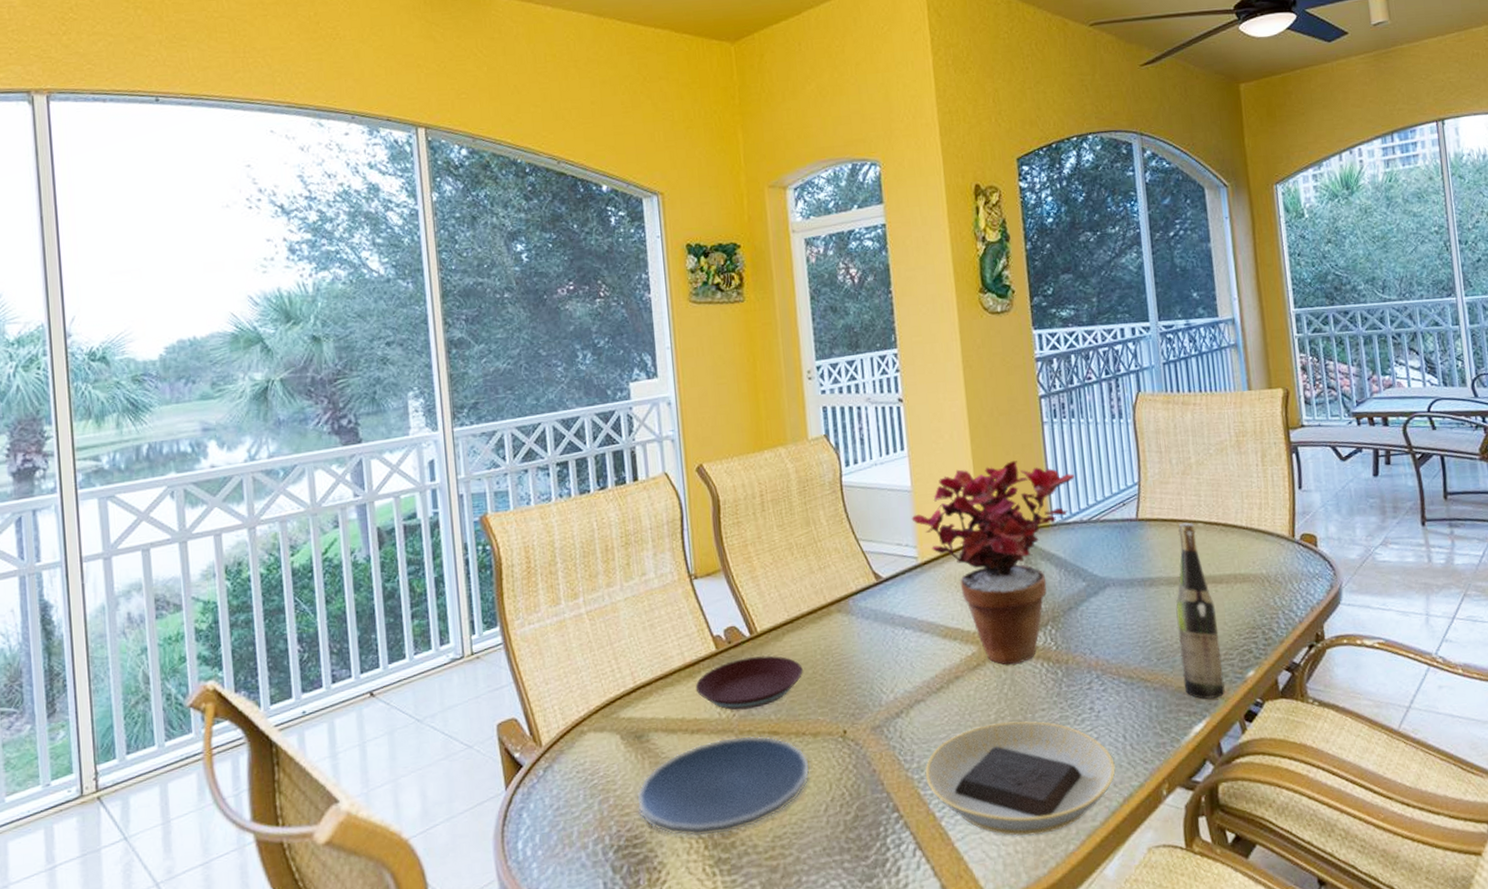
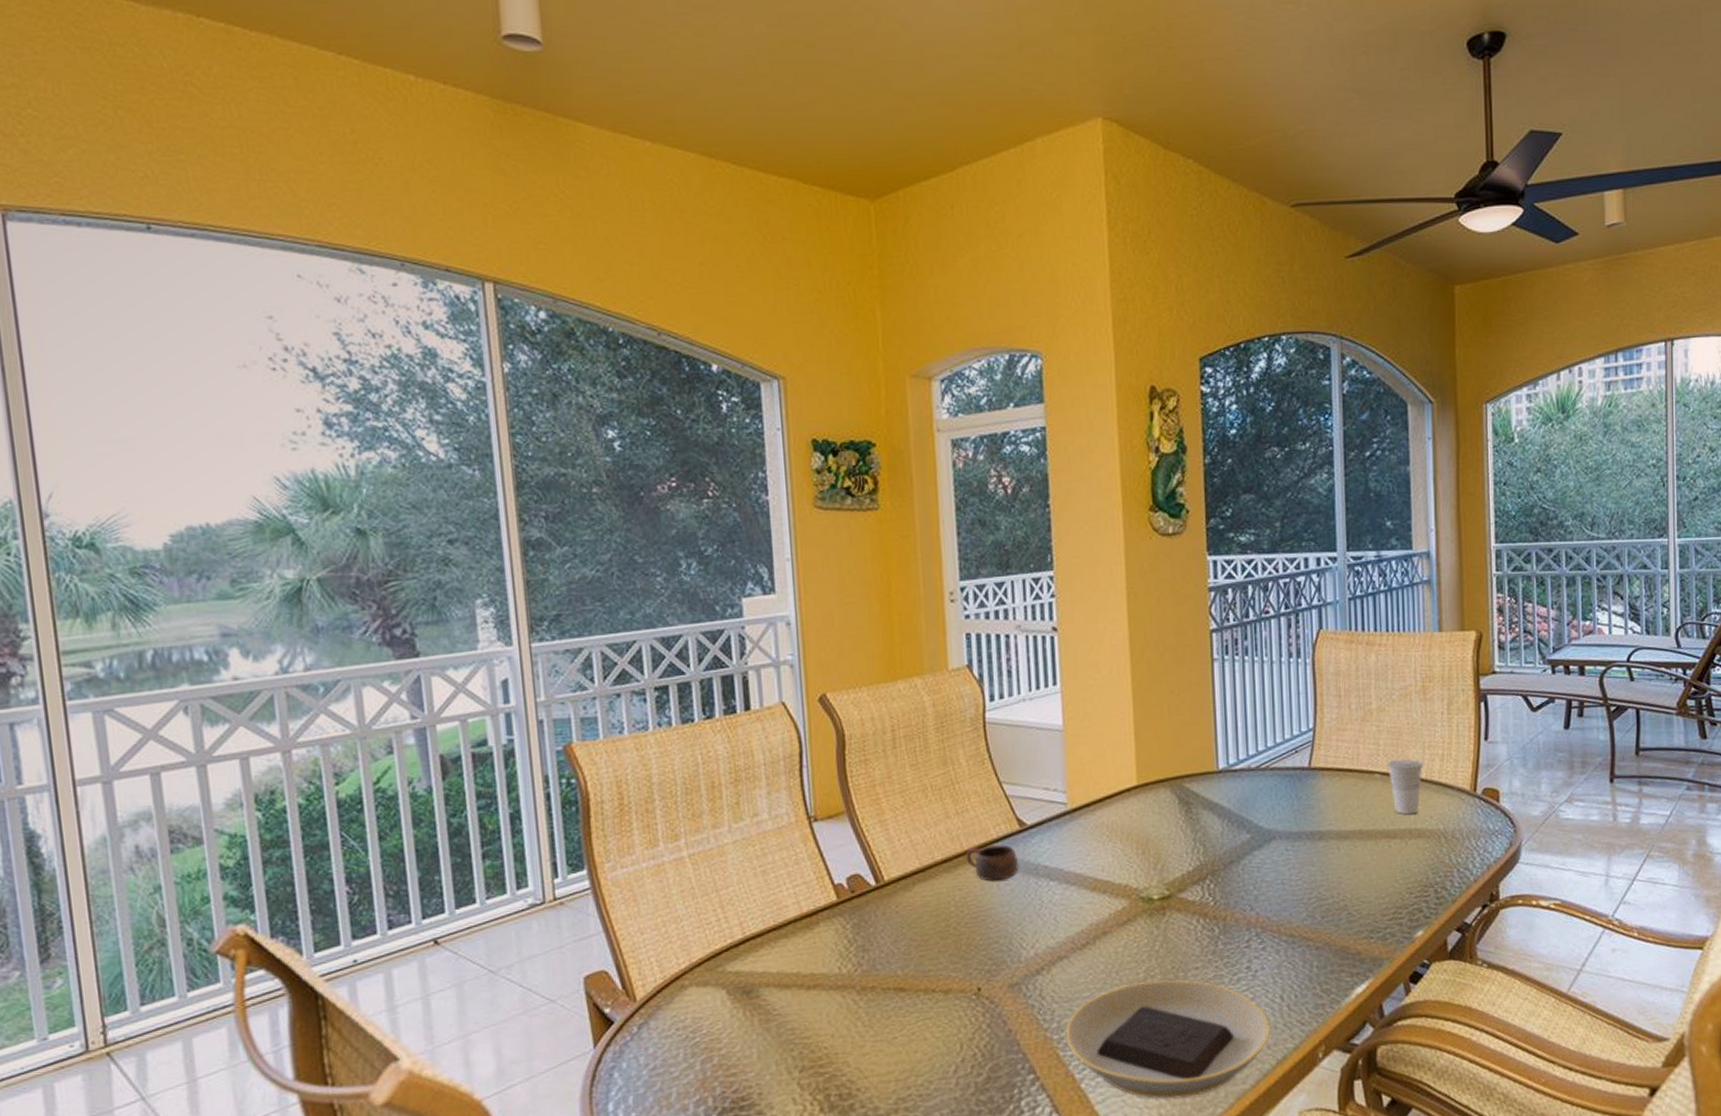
plate: present [637,735,810,837] -> none [744,991,939,1099]
plate: present [695,655,803,710] -> none [812,906,935,965]
cup: none [828,597,876,631] -> present [965,845,1018,882]
potted plant: present [911,461,1075,665] -> none [1062,700,1245,921]
wine bottle: present [1176,522,1225,699] -> none [1345,772,1391,959]
cup: none [1208,508,1244,561] -> present [1386,759,1424,815]

